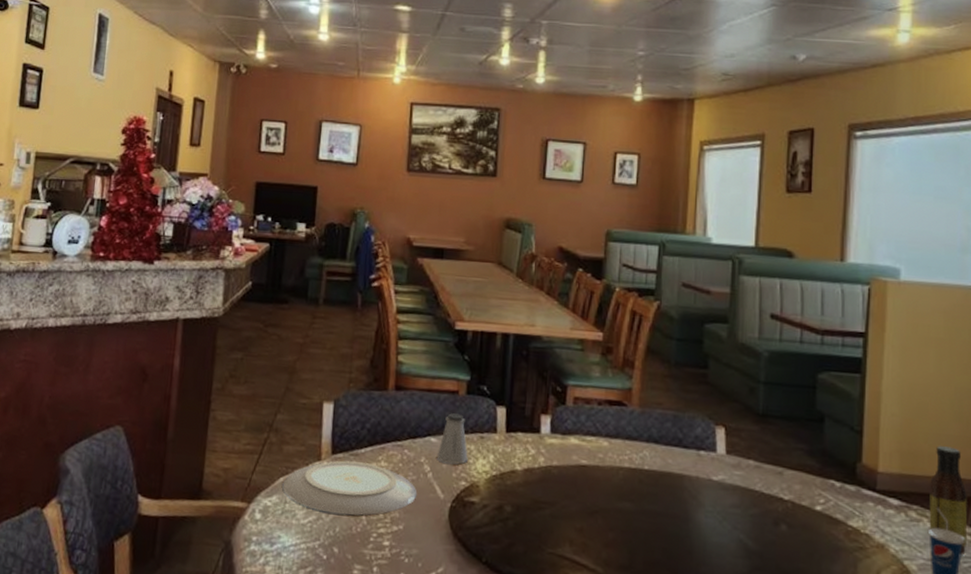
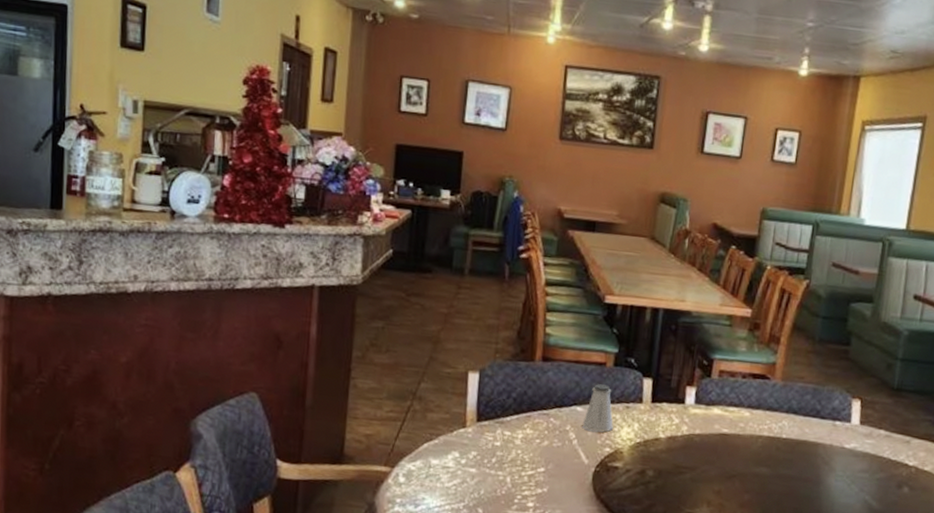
plate: present [282,460,418,516] -> none [427,428,562,480]

